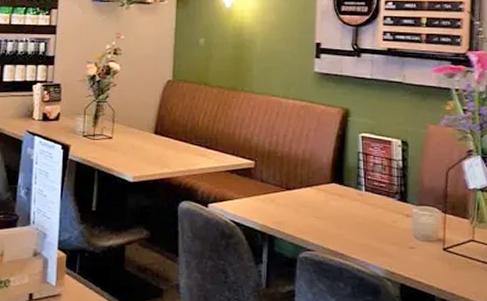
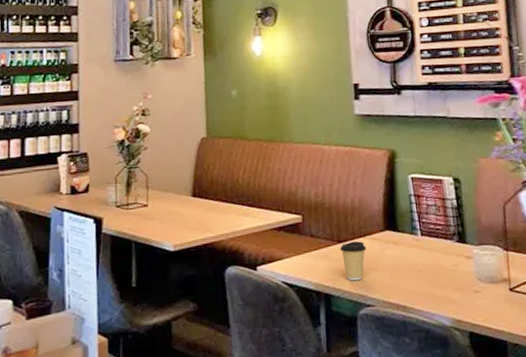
coffee cup: none [287,189,312,227] -> present [339,240,367,281]

